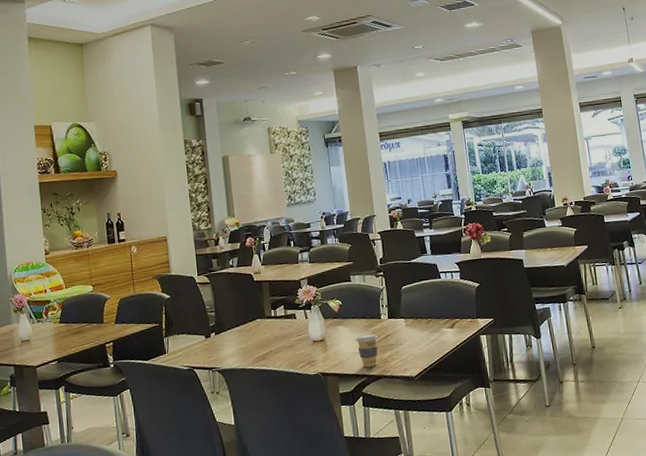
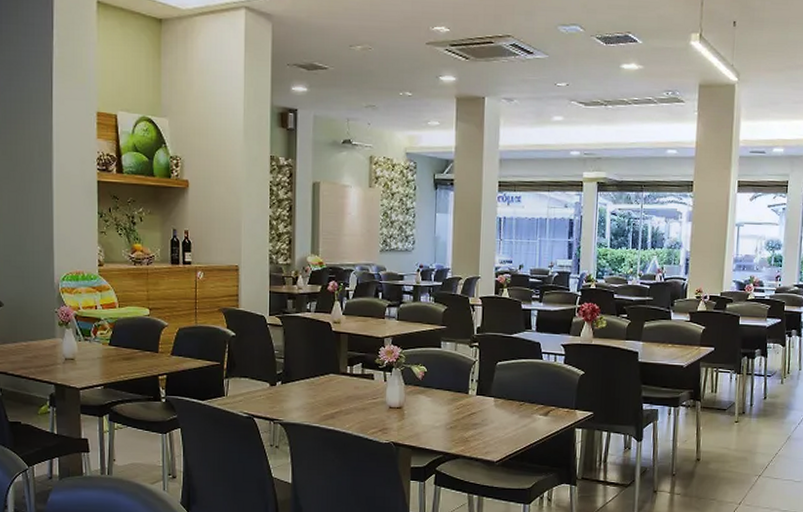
coffee cup: present [355,333,378,368] -> none [436,408,462,445]

